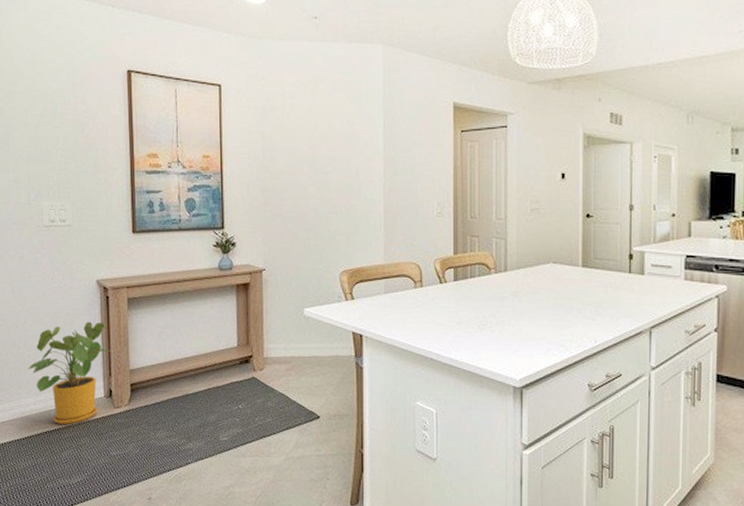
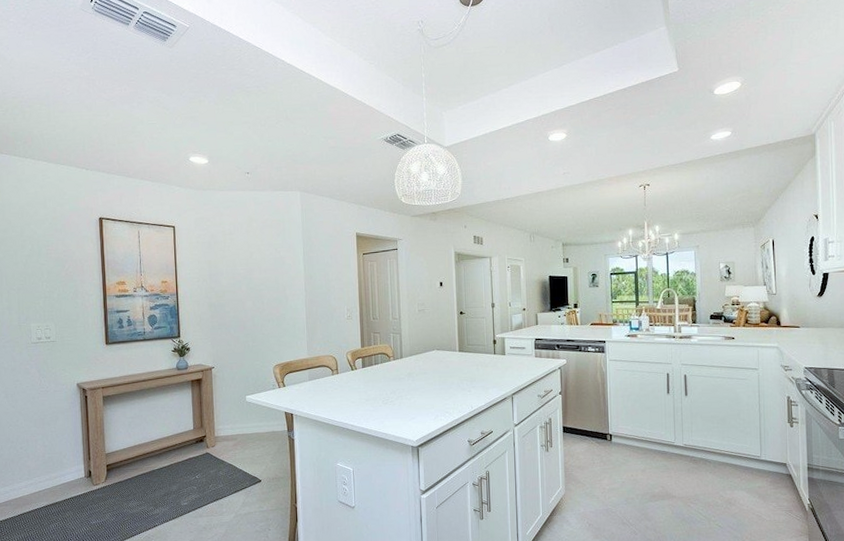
house plant: present [28,321,112,424] -> none [20,417,91,502]

